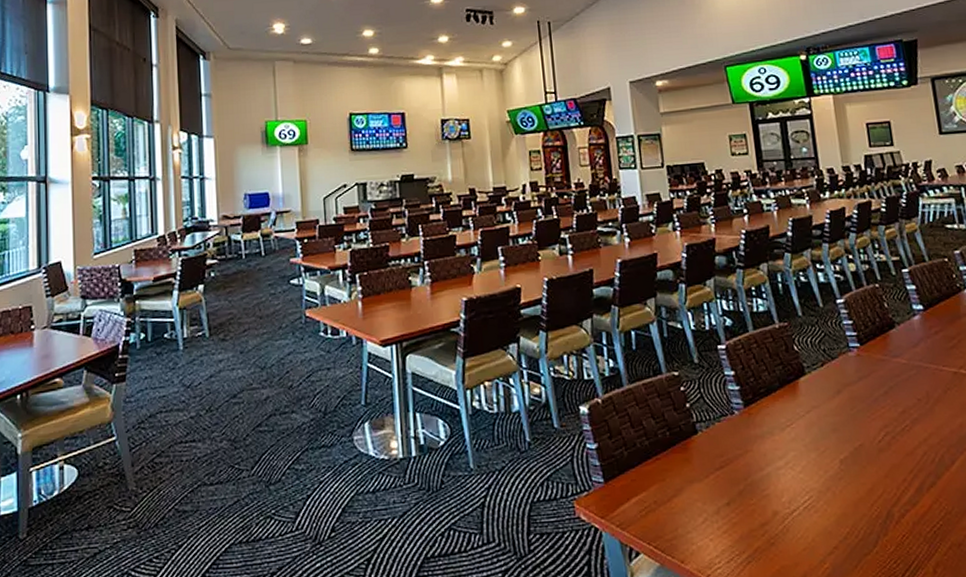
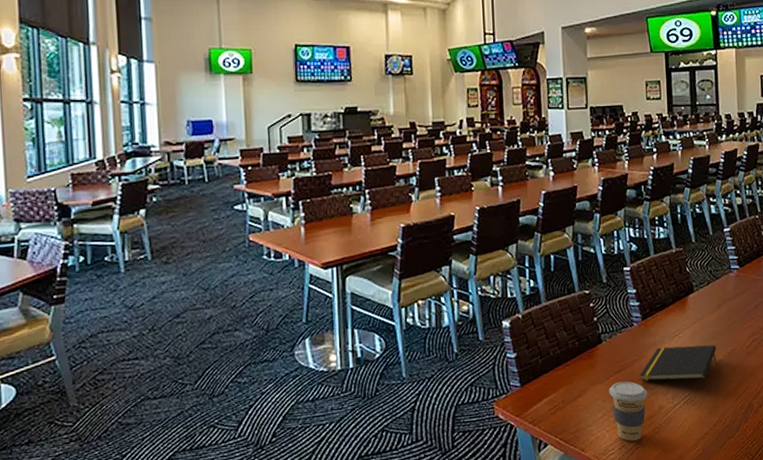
coffee cup: none [709,480,757,554] -> present [609,381,647,441]
notepad: none [746,438,841,481] -> present [639,344,717,381]

